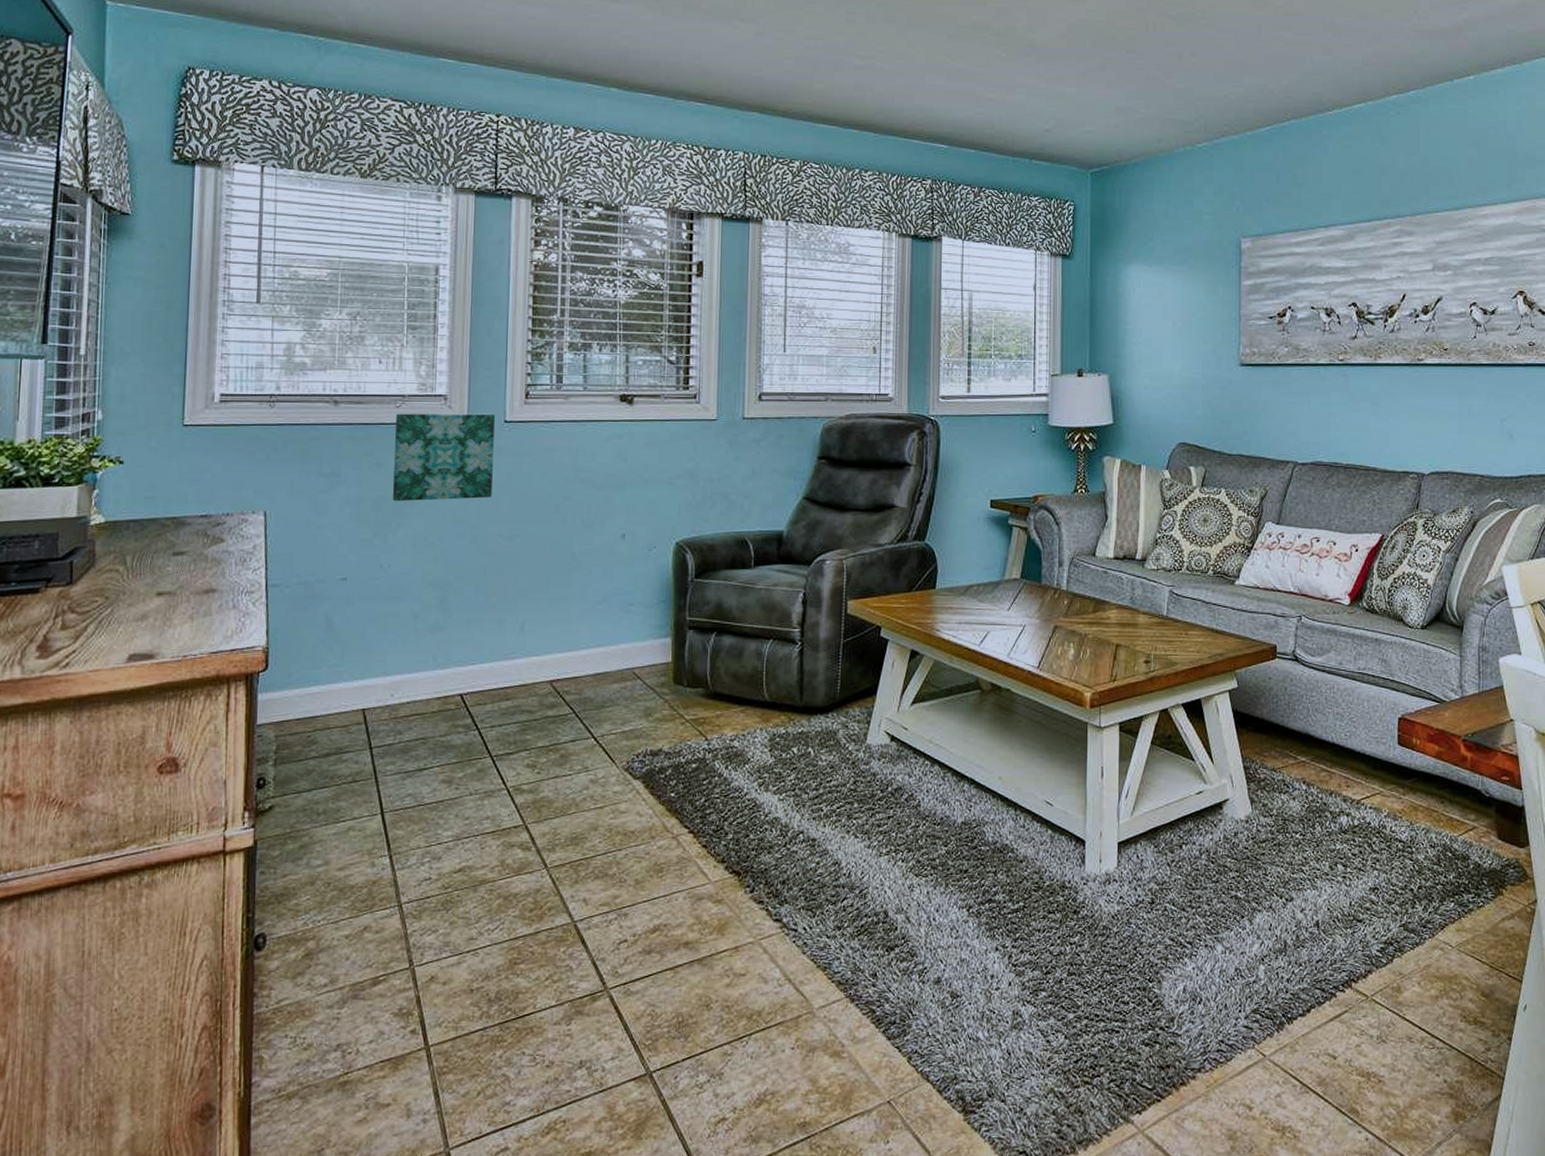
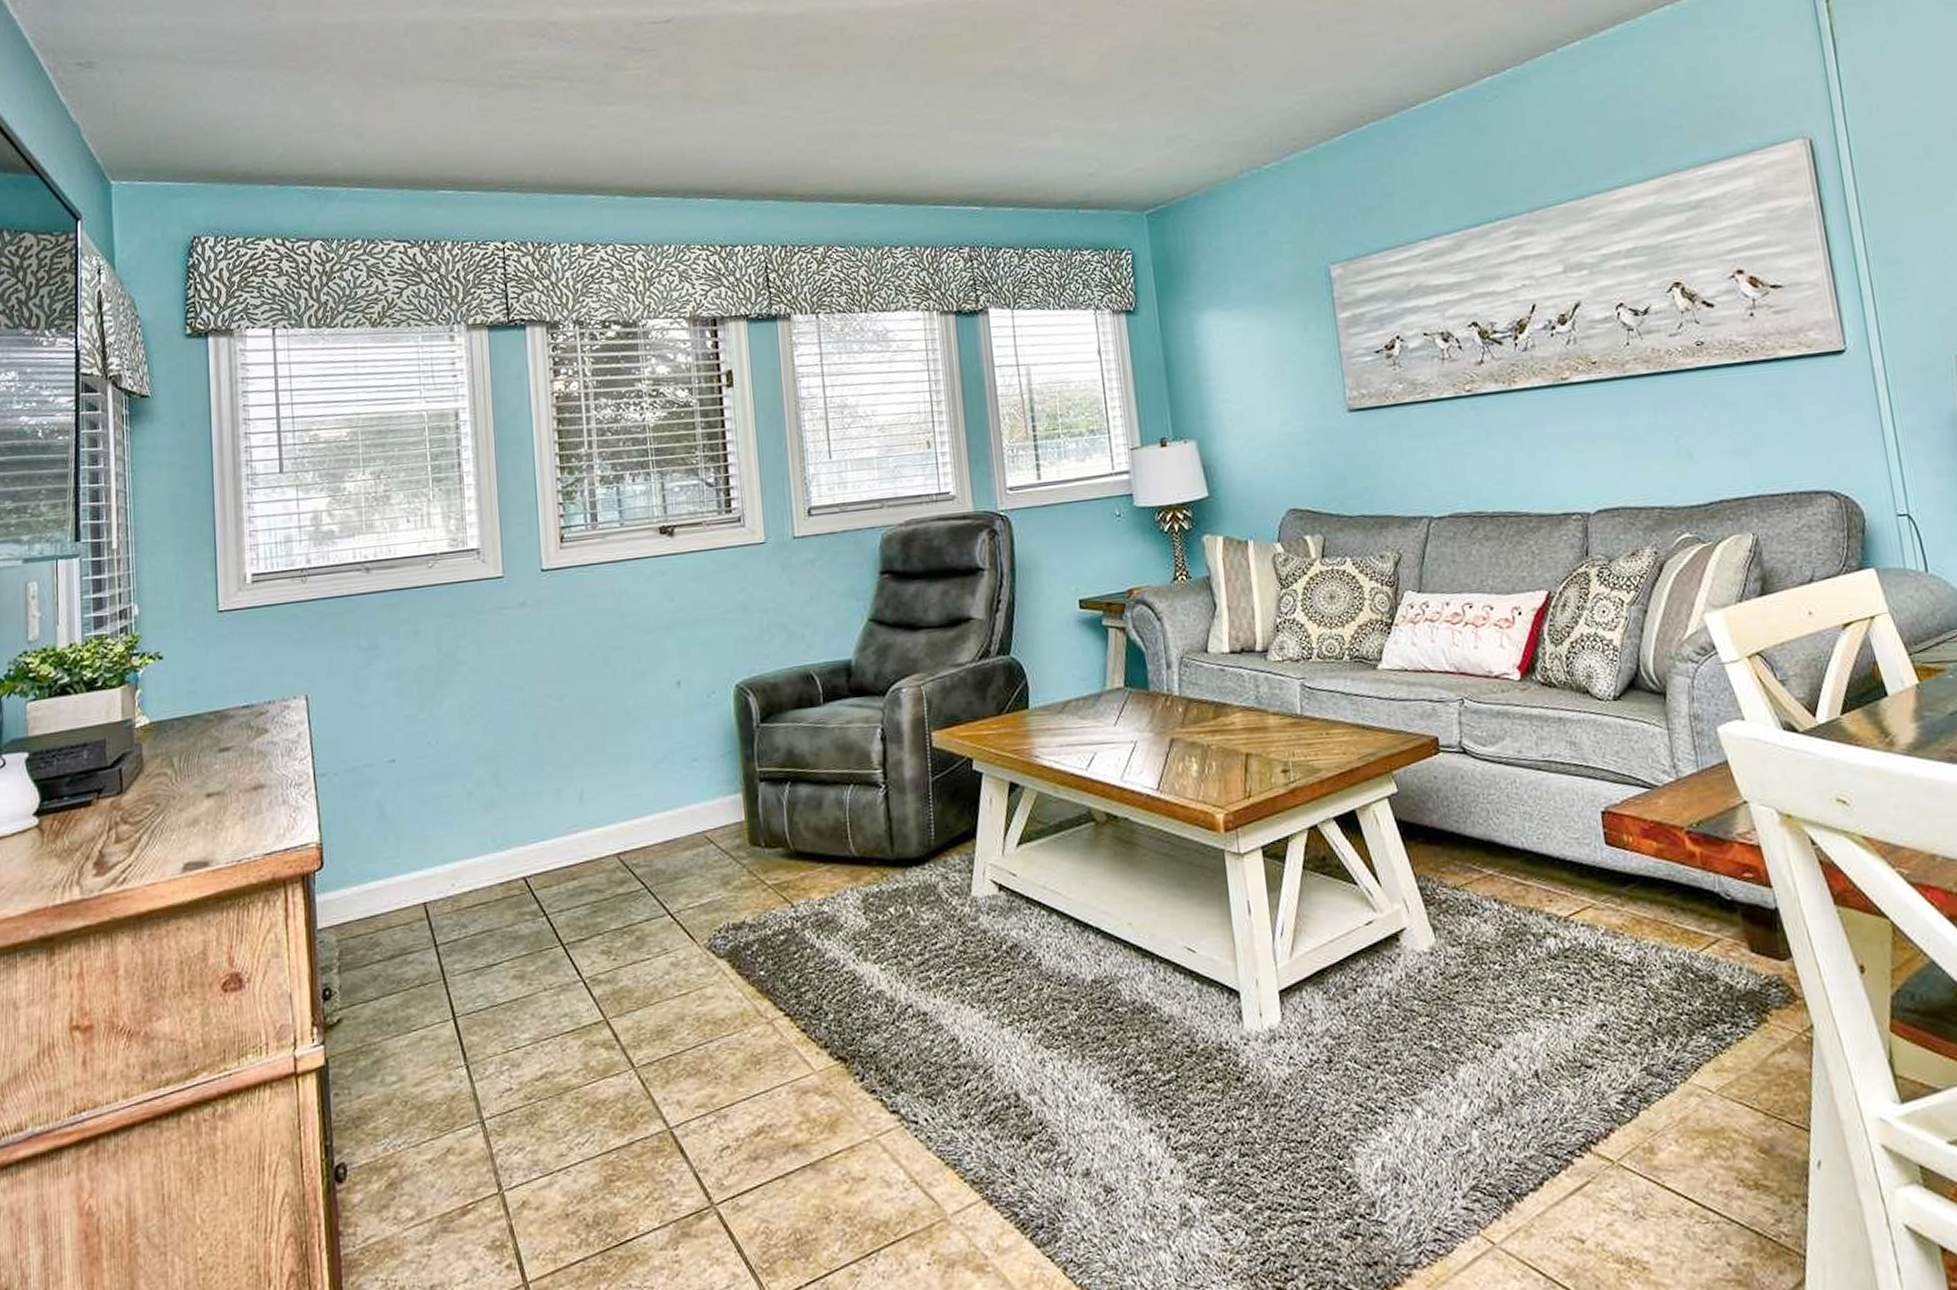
wall art: present [392,413,496,502] -> none [430,563,536,671]

